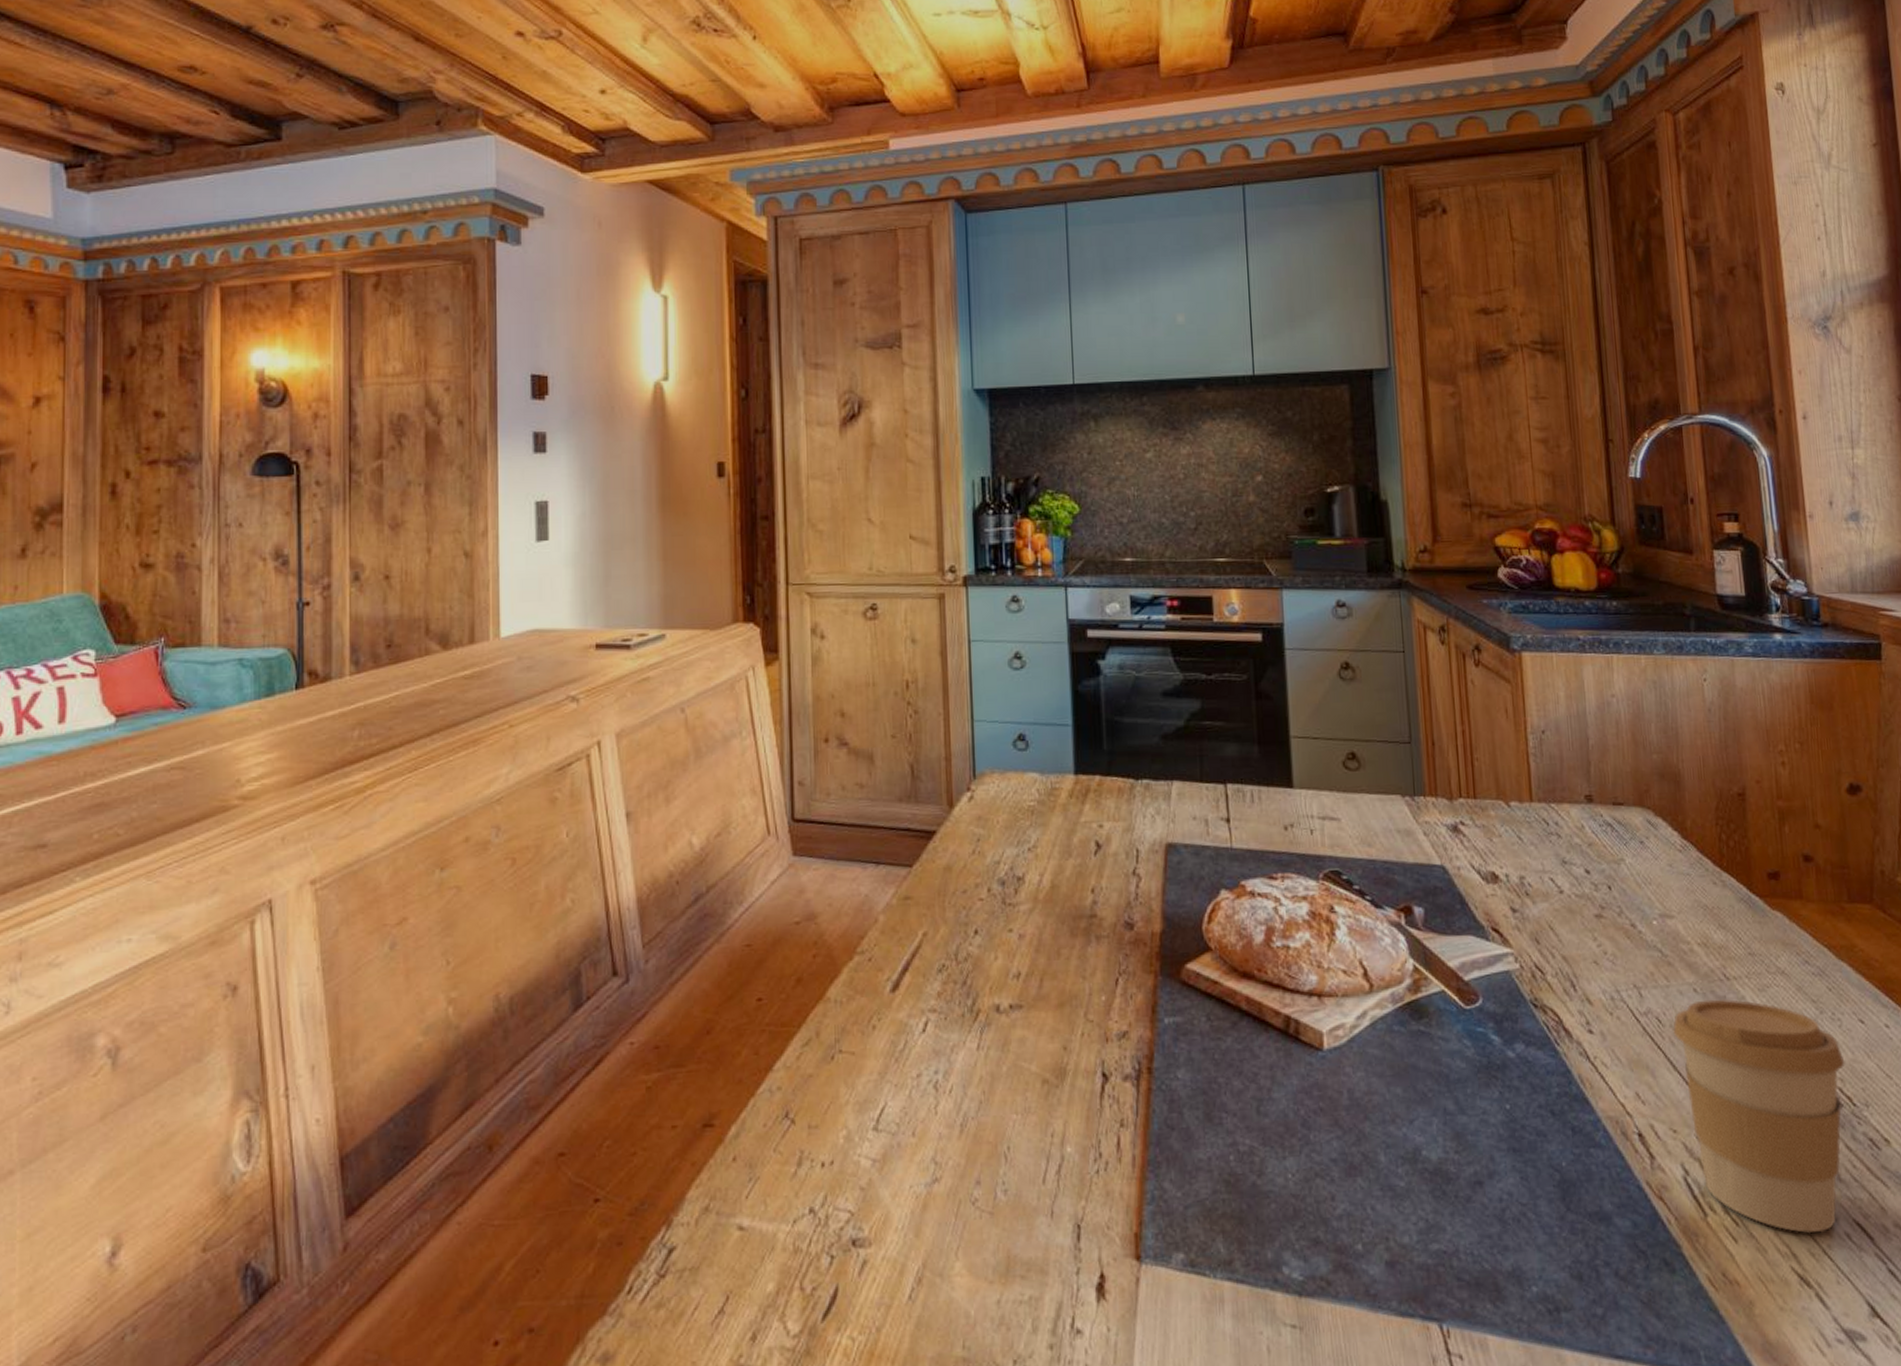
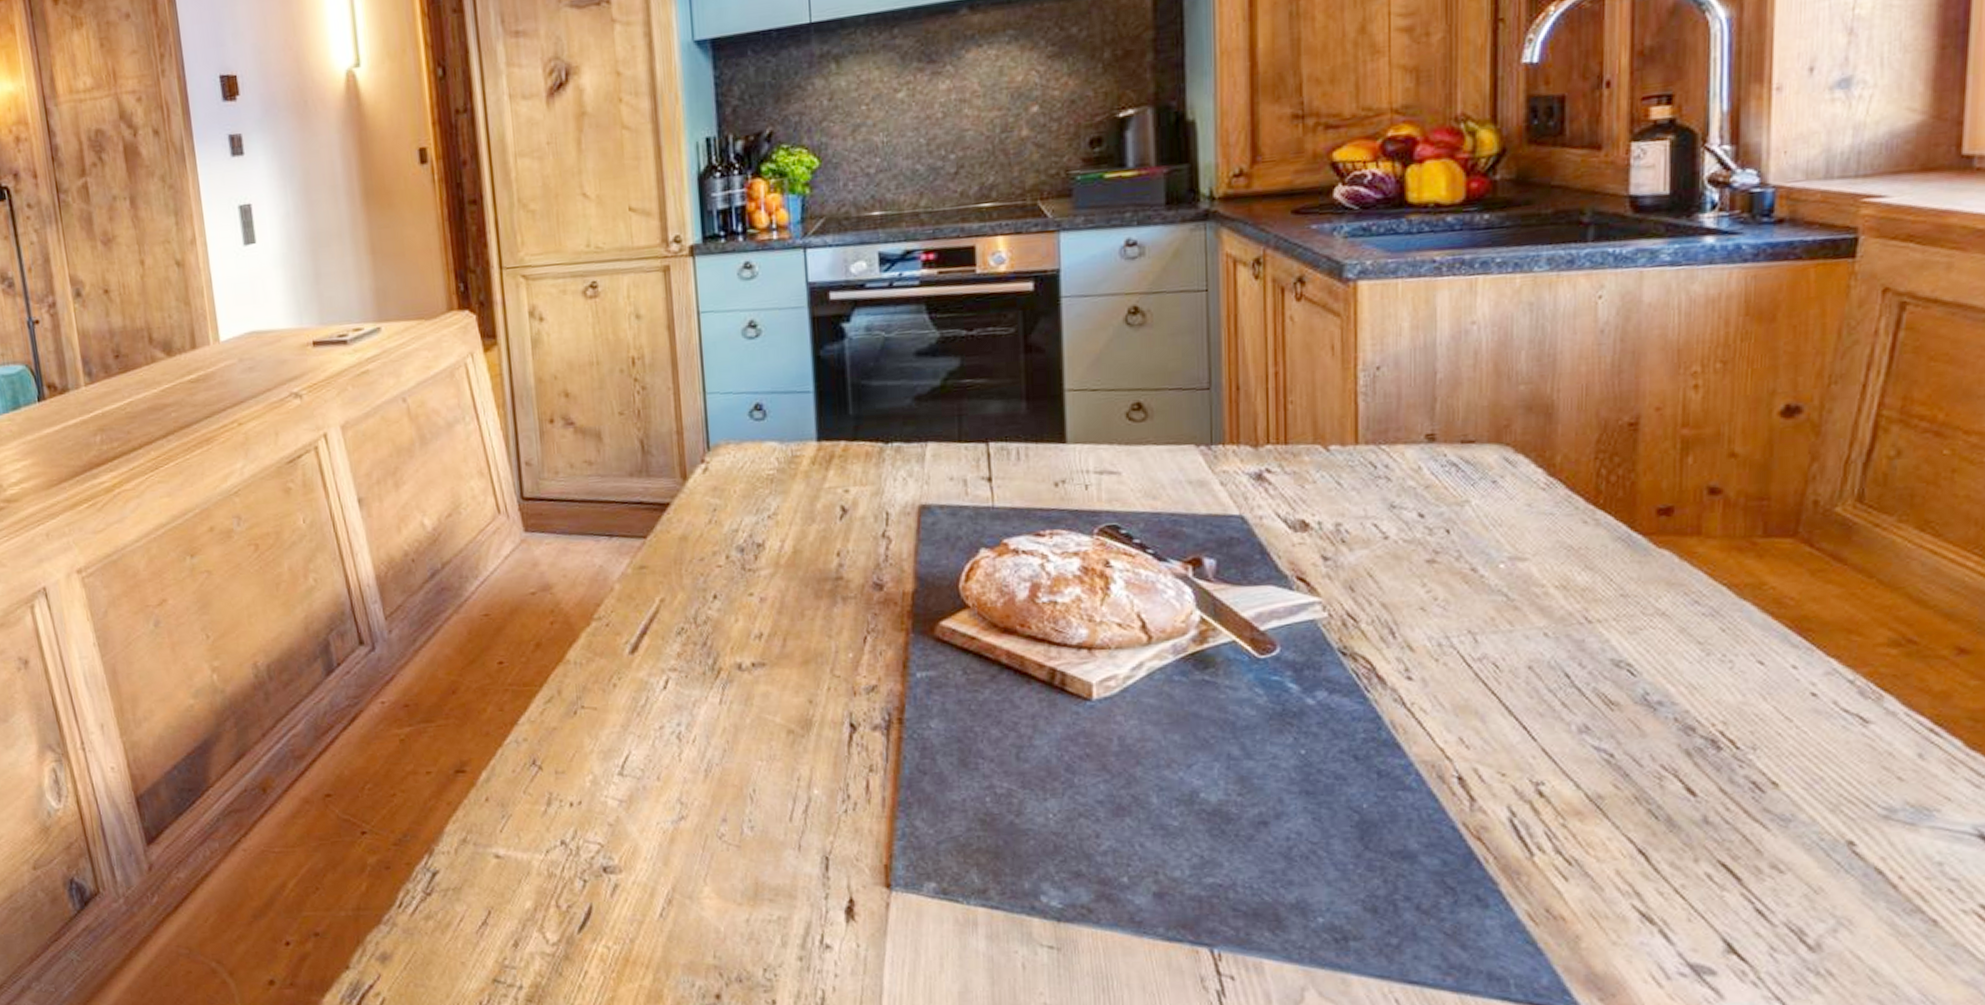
coffee cup: present [1673,998,1845,1234] -> none [1513,642,1732,874]

